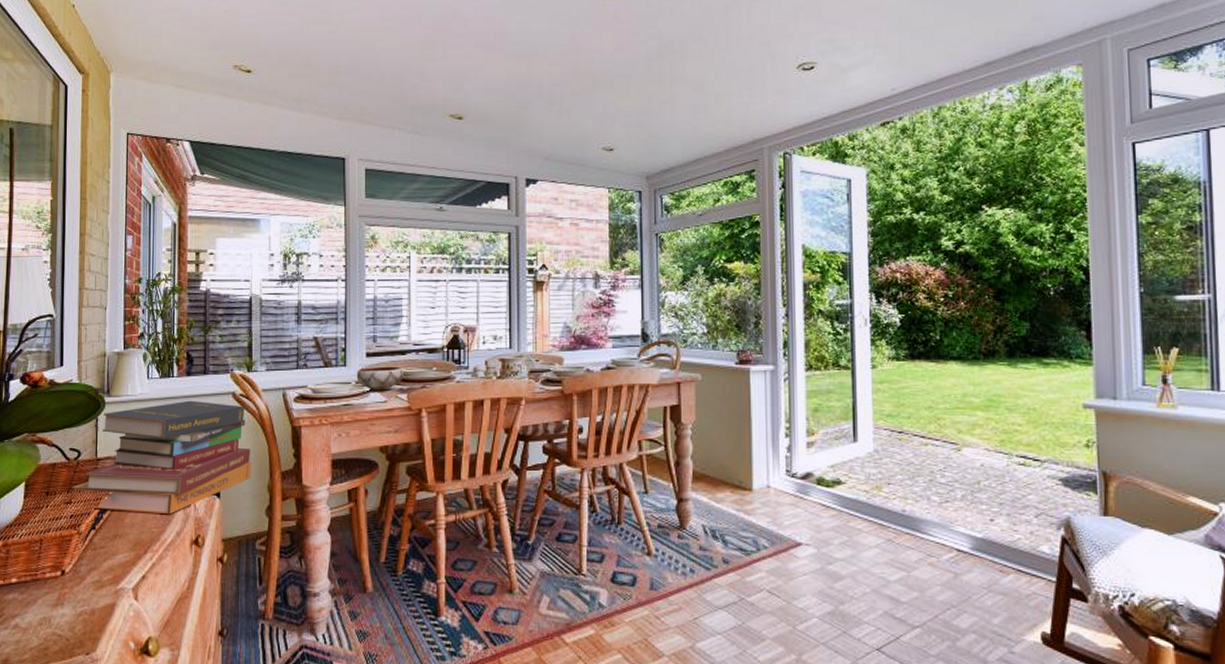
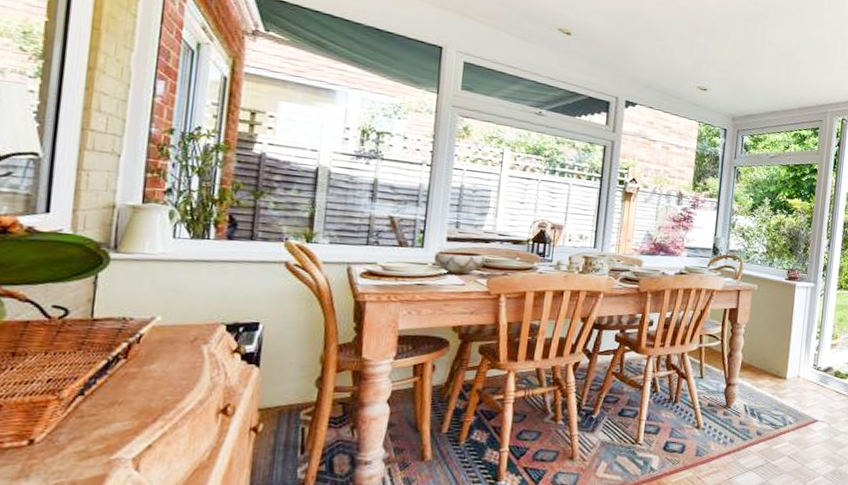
books: present [71,400,252,515] -> none [51,265,304,383]

